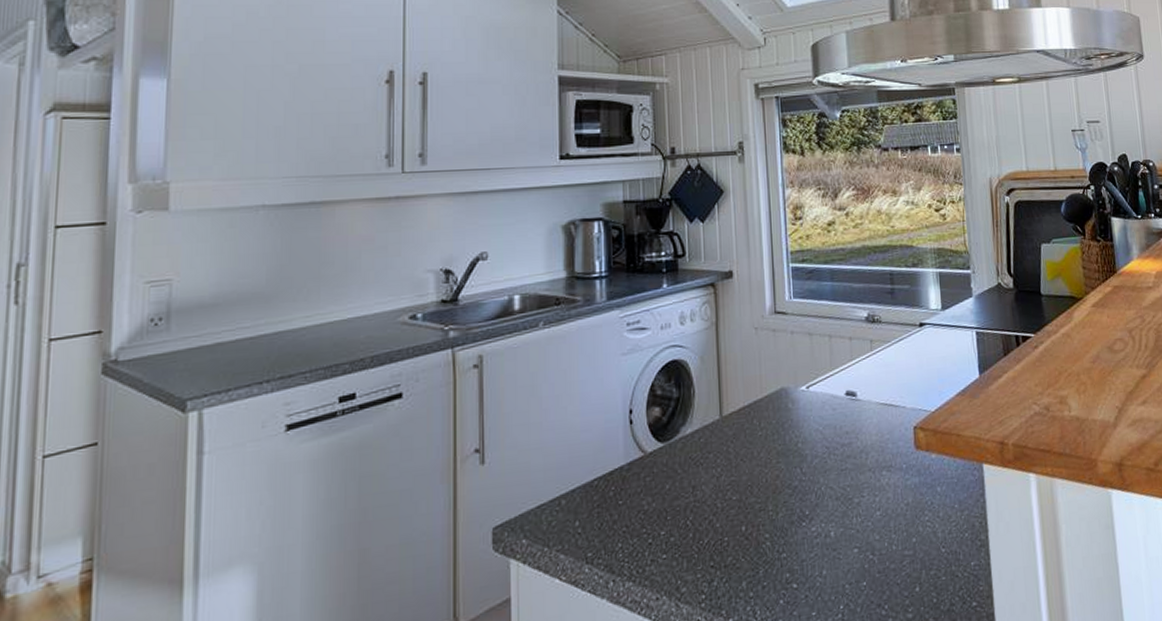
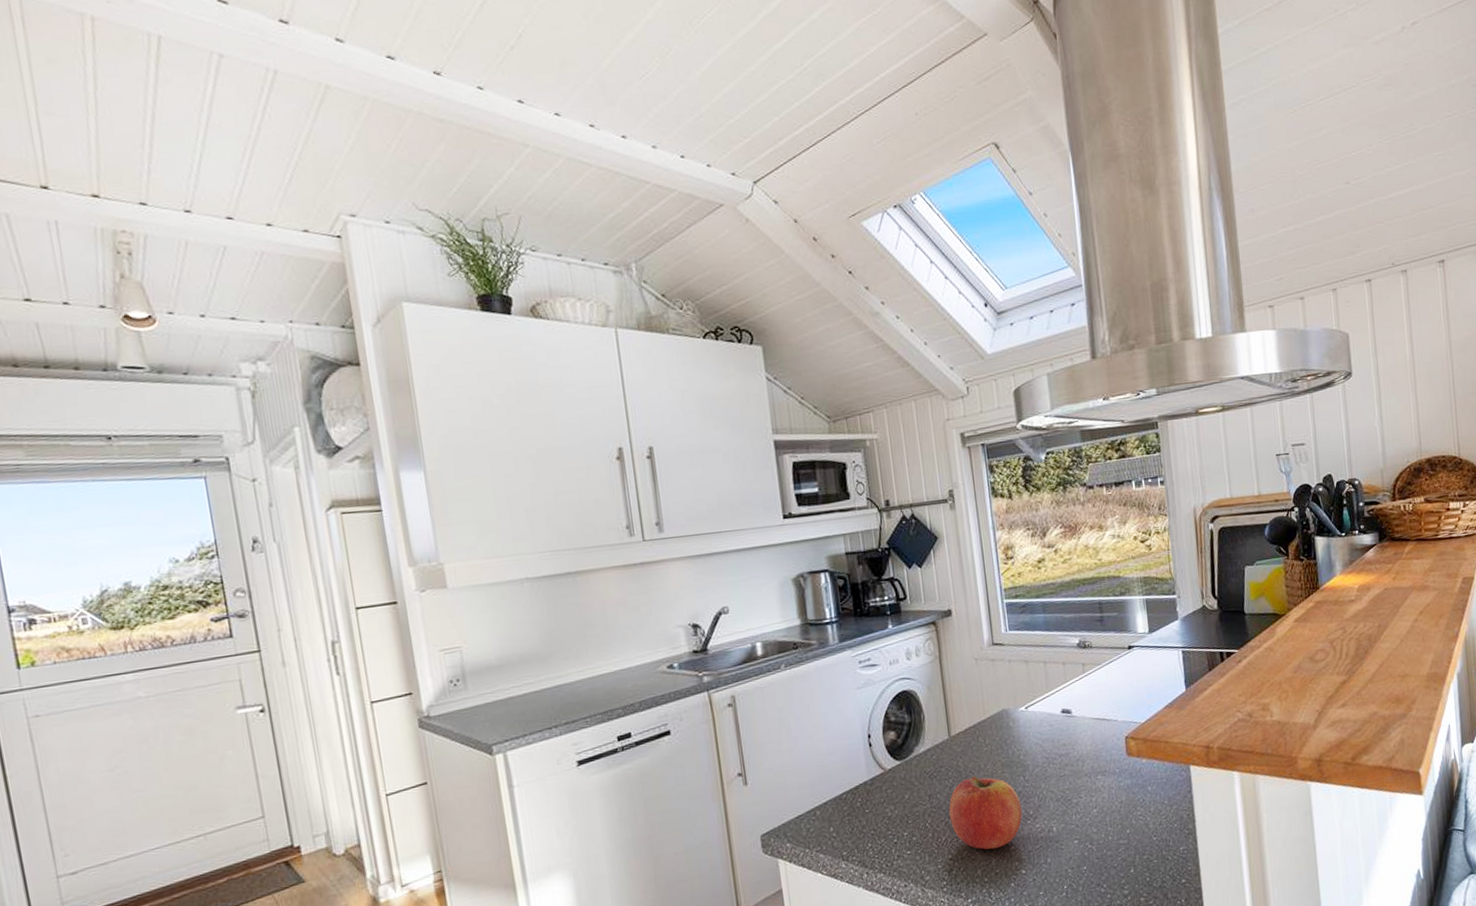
fruit: none [714,465,797,557] -> present [949,776,1022,850]

